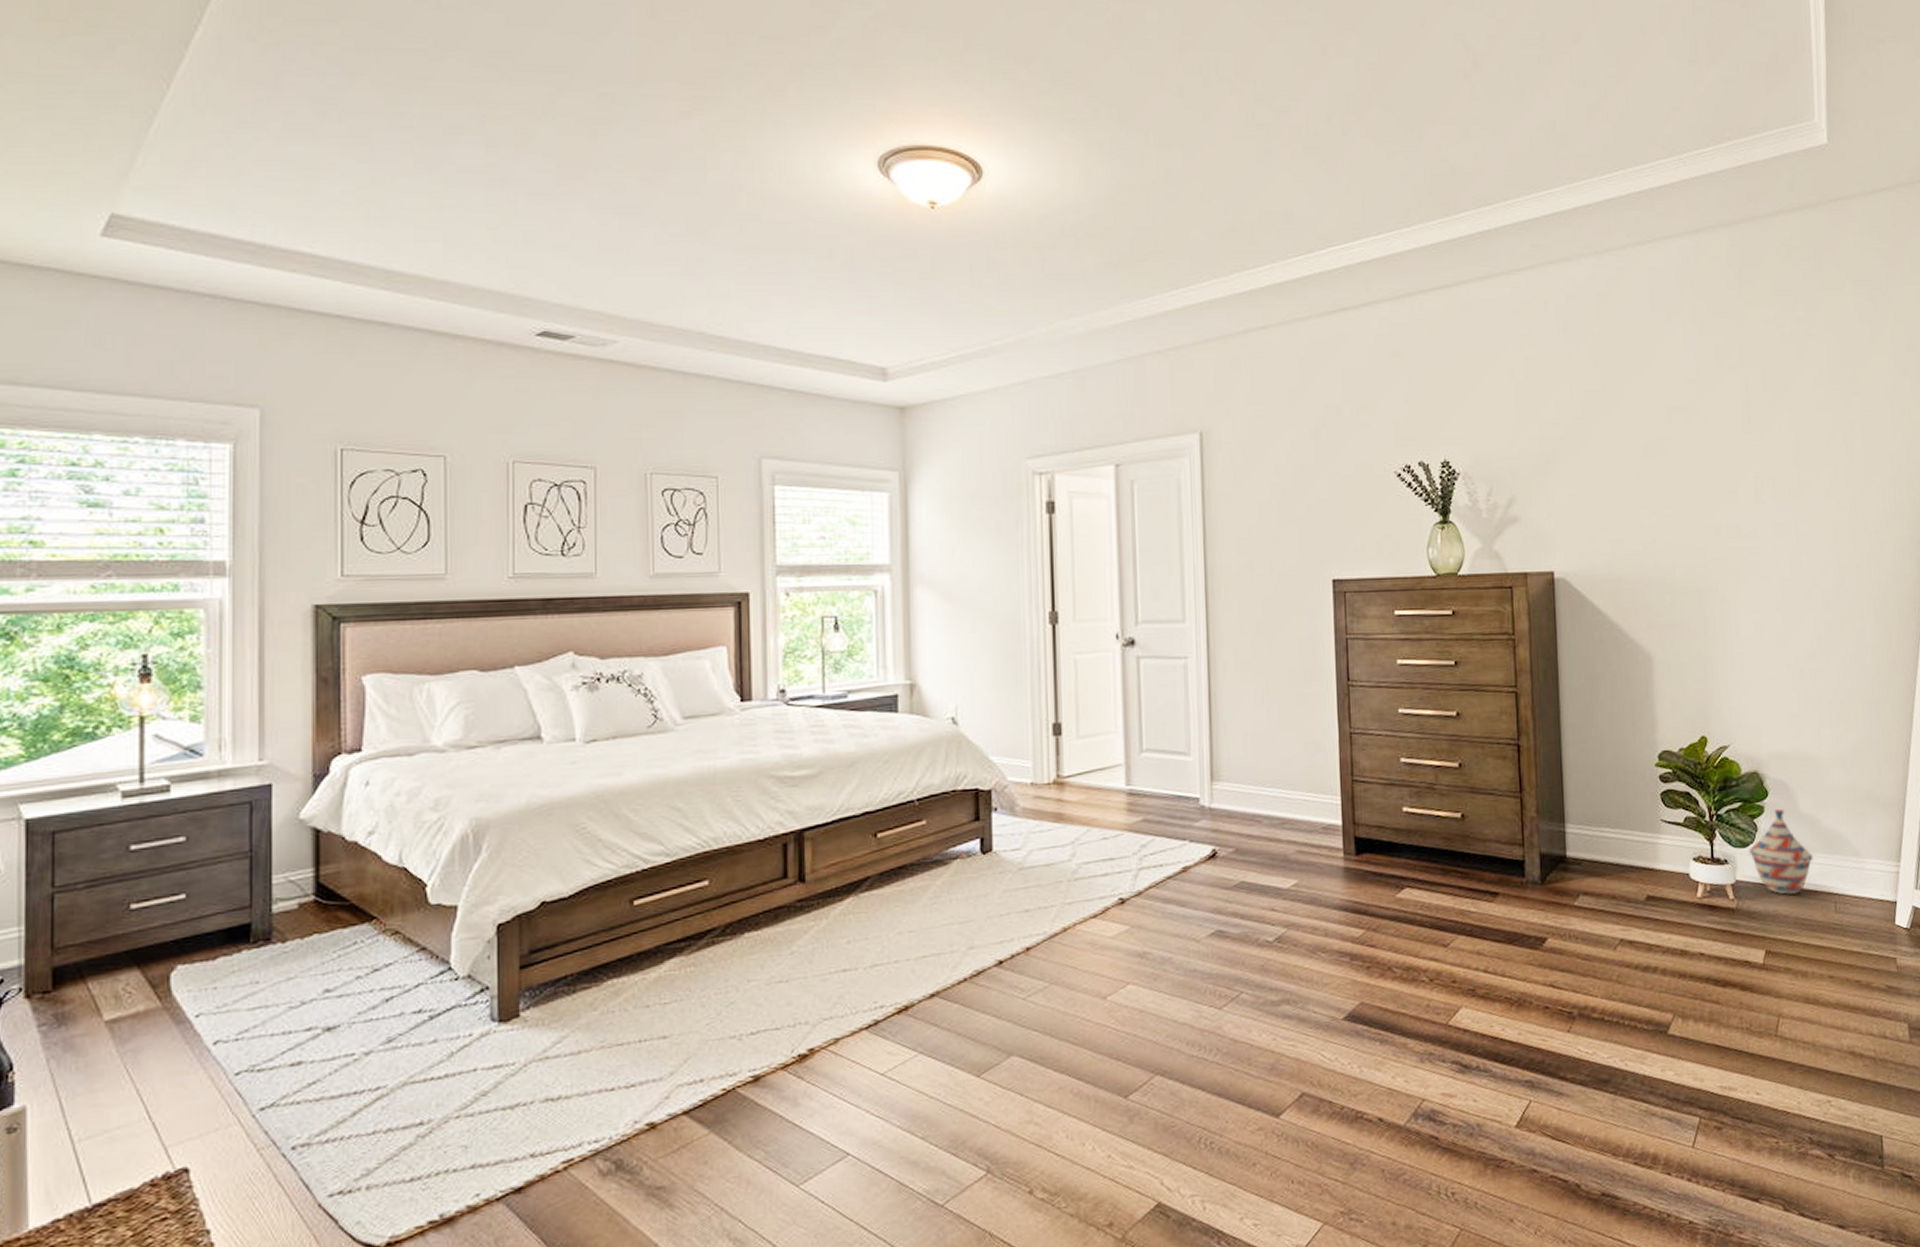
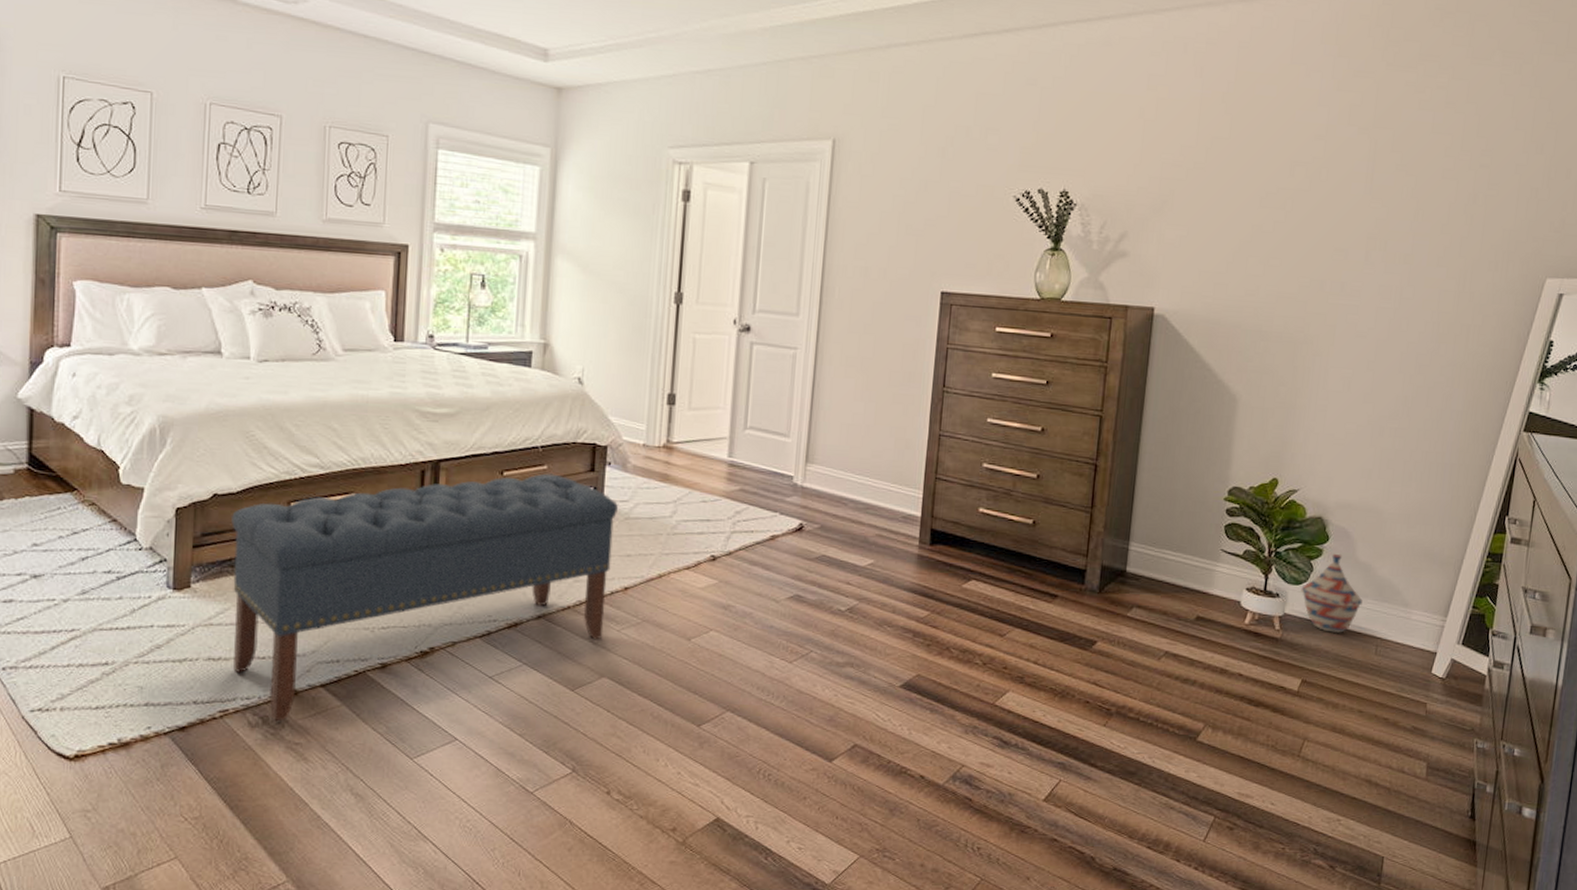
bench: none [564,828,1010,1165] -> present [231,473,618,722]

